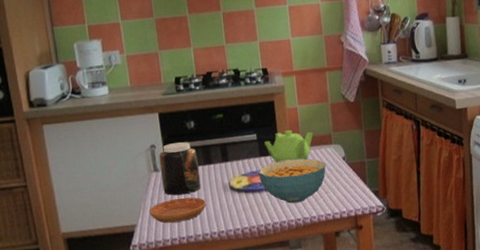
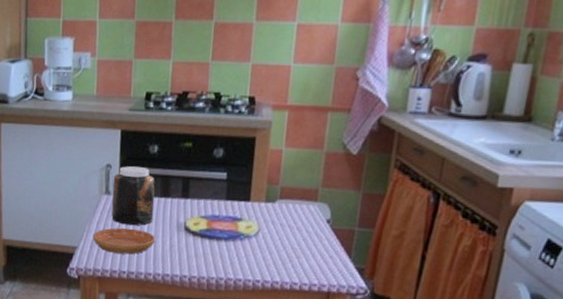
cereal bowl: present [258,159,326,204] -> none [220,209,305,262]
teapot: present [264,130,313,163] -> none [234,175,296,214]

